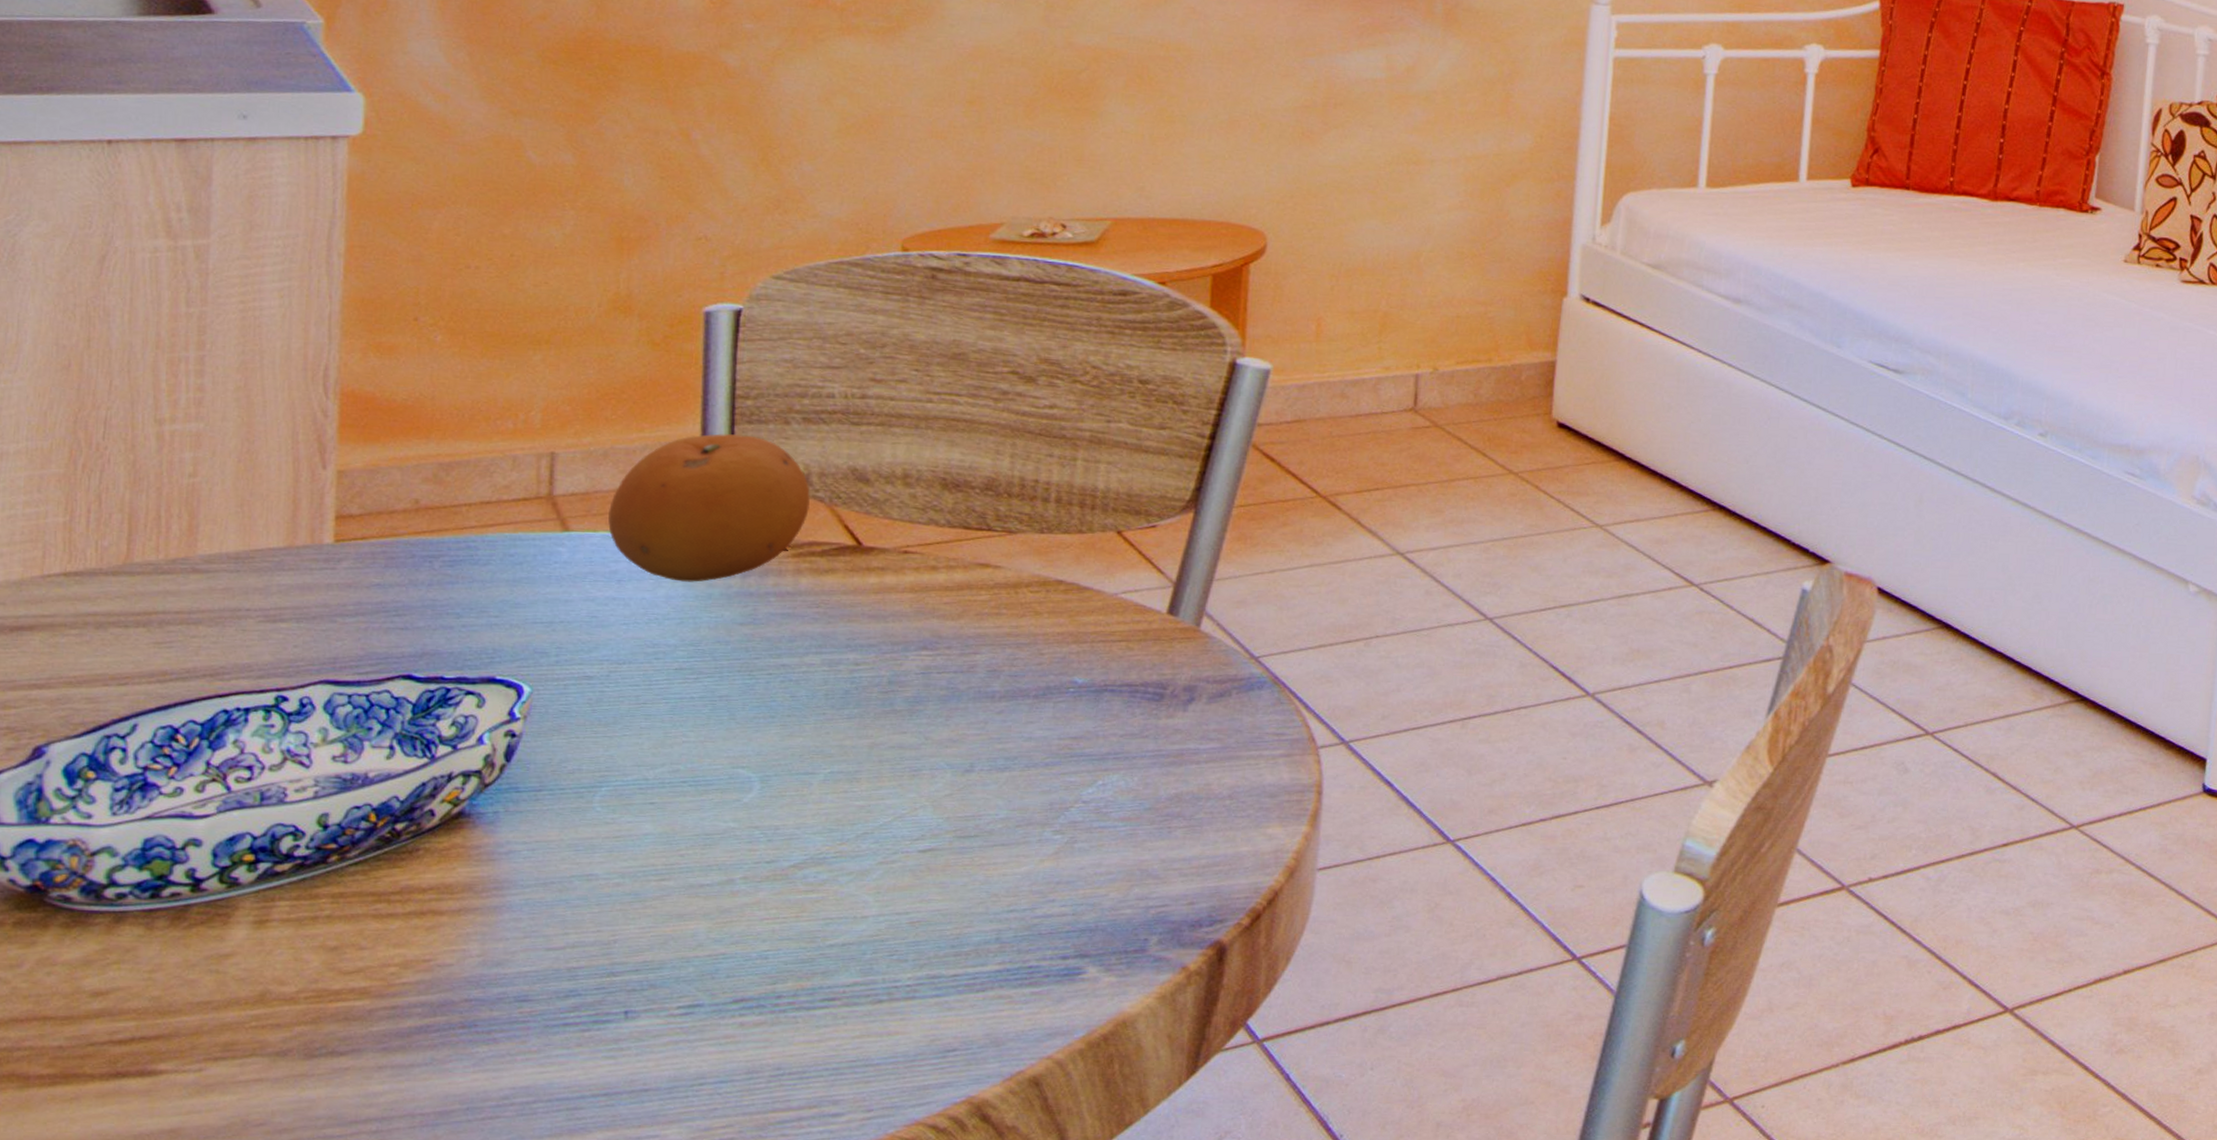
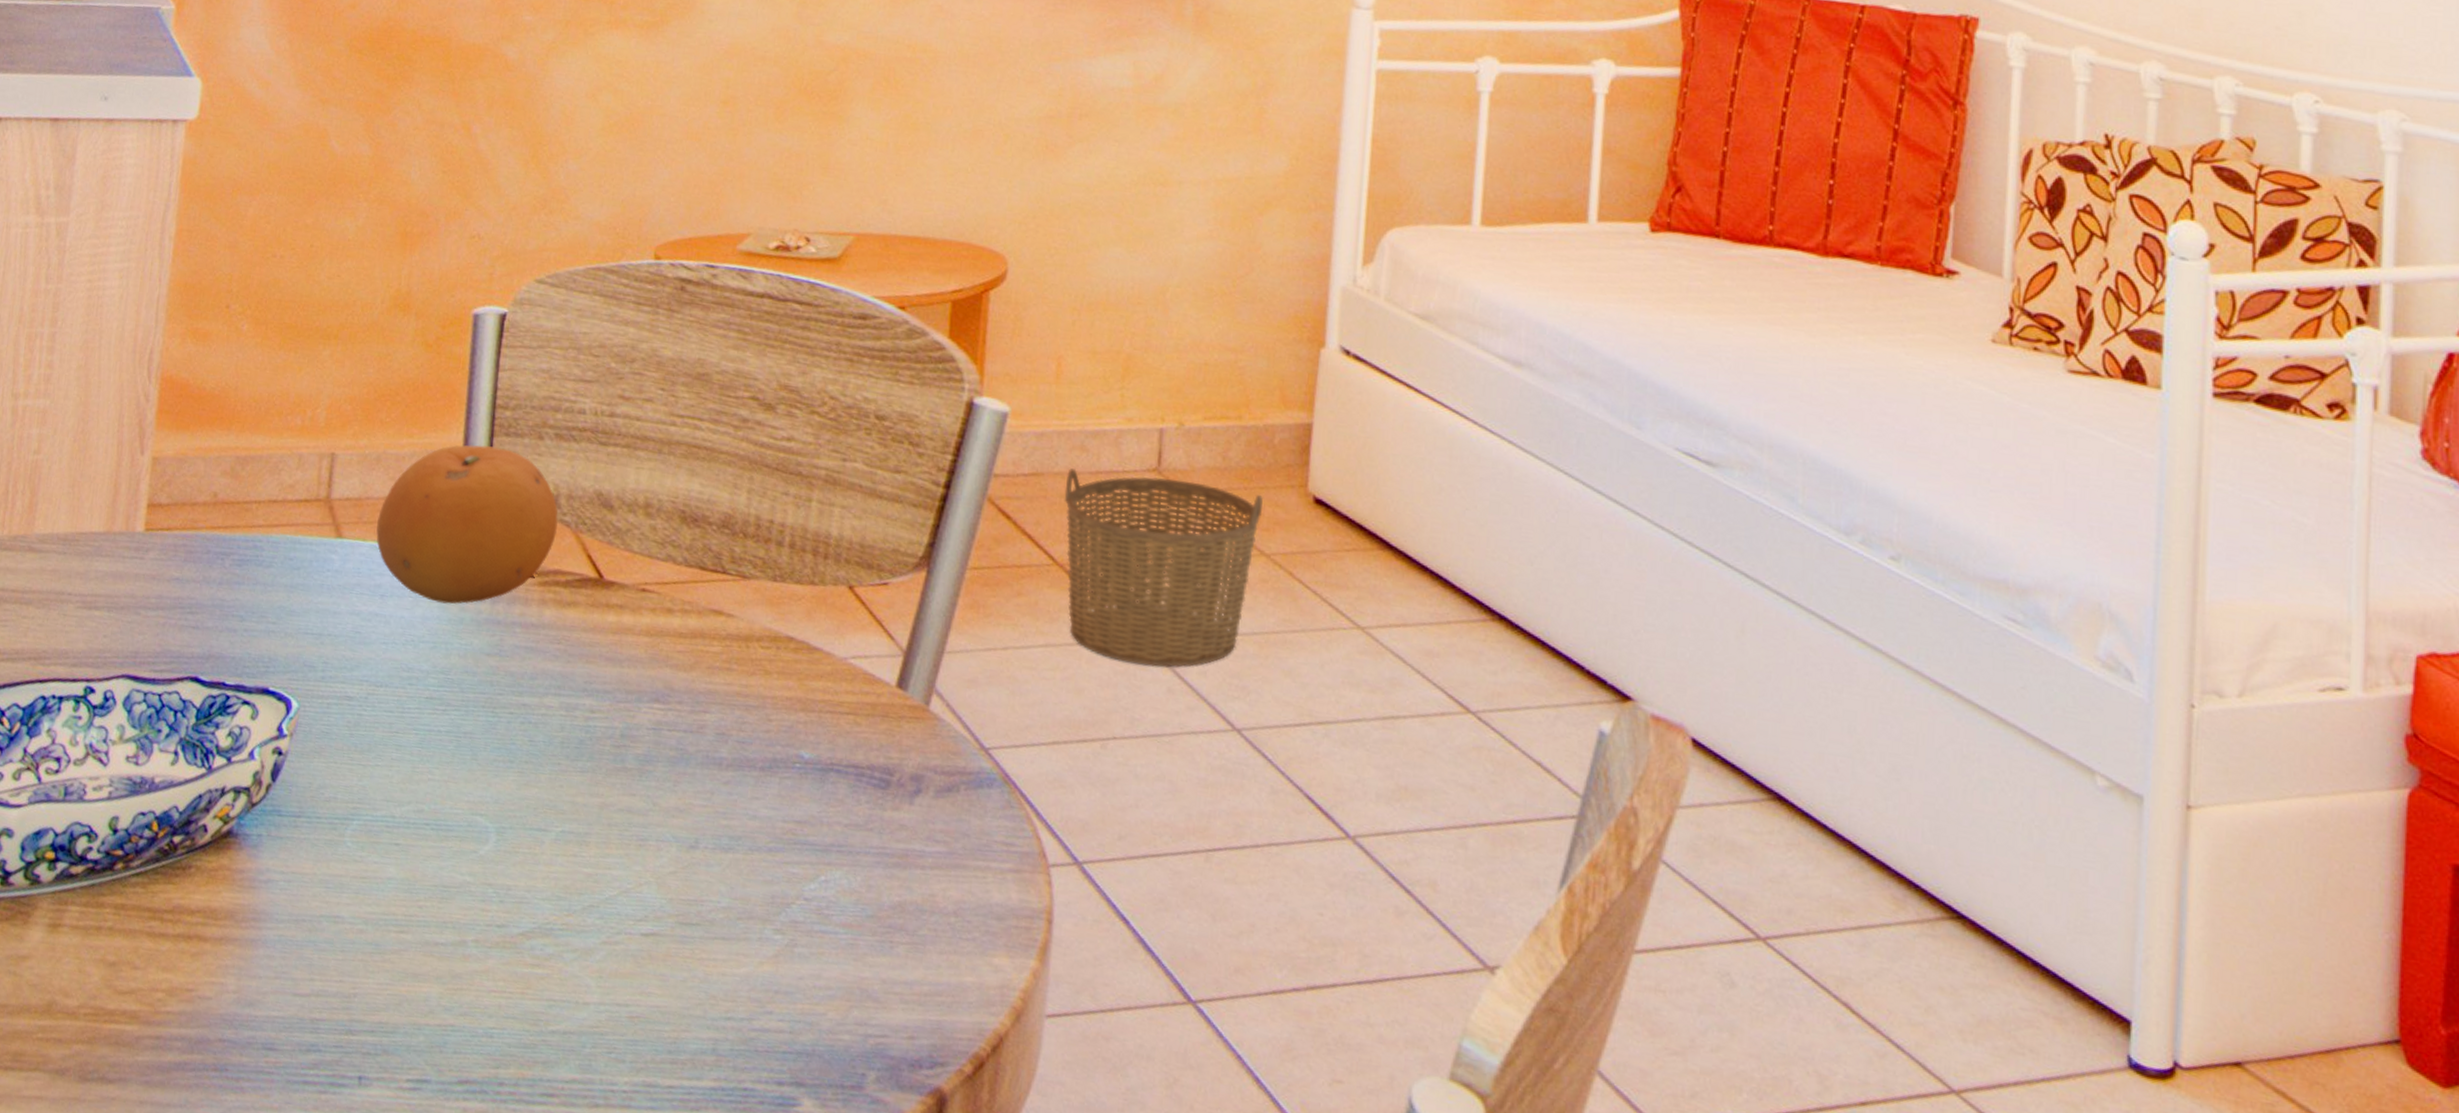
basket: none [1326,414,1511,574] -> present [1064,468,1263,667]

